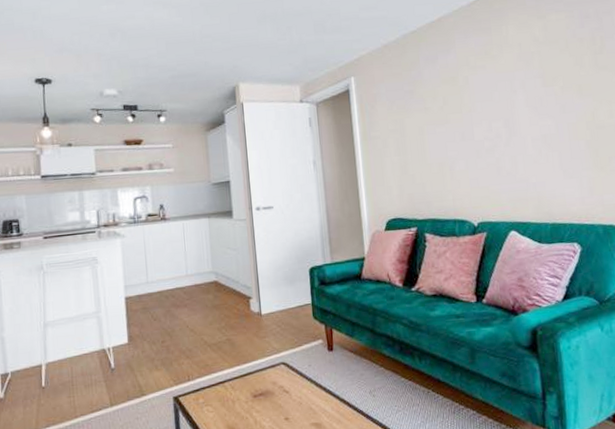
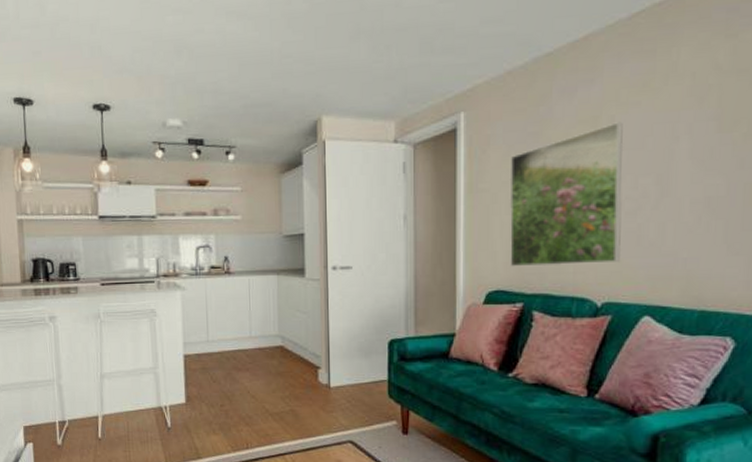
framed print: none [394,81,487,199] -> present [509,122,624,267]

